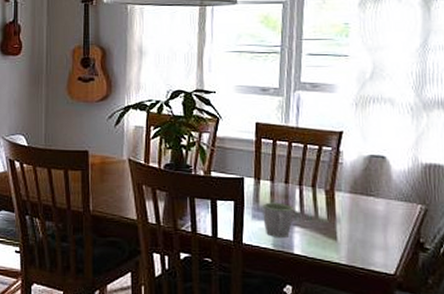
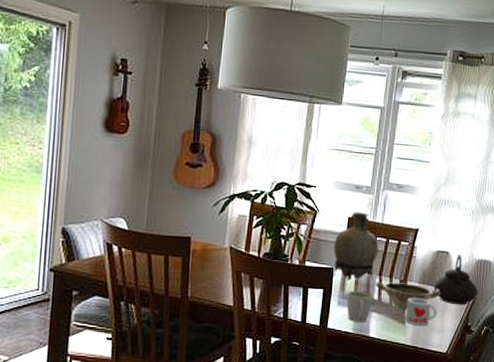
vase: none [241,116,296,198] -> present [333,212,379,286]
bowl: none [295,192,380,224] -> present [375,282,441,310]
mug: none [336,209,377,243] -> present [405,297,437,326]
teapot: none [368,159,430,218] -> present [433,255,478,305]

